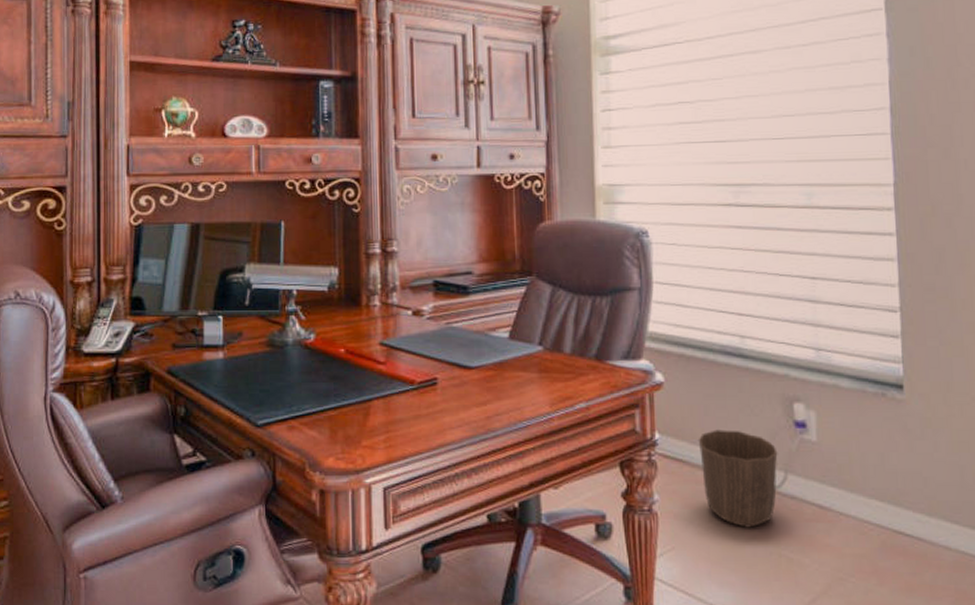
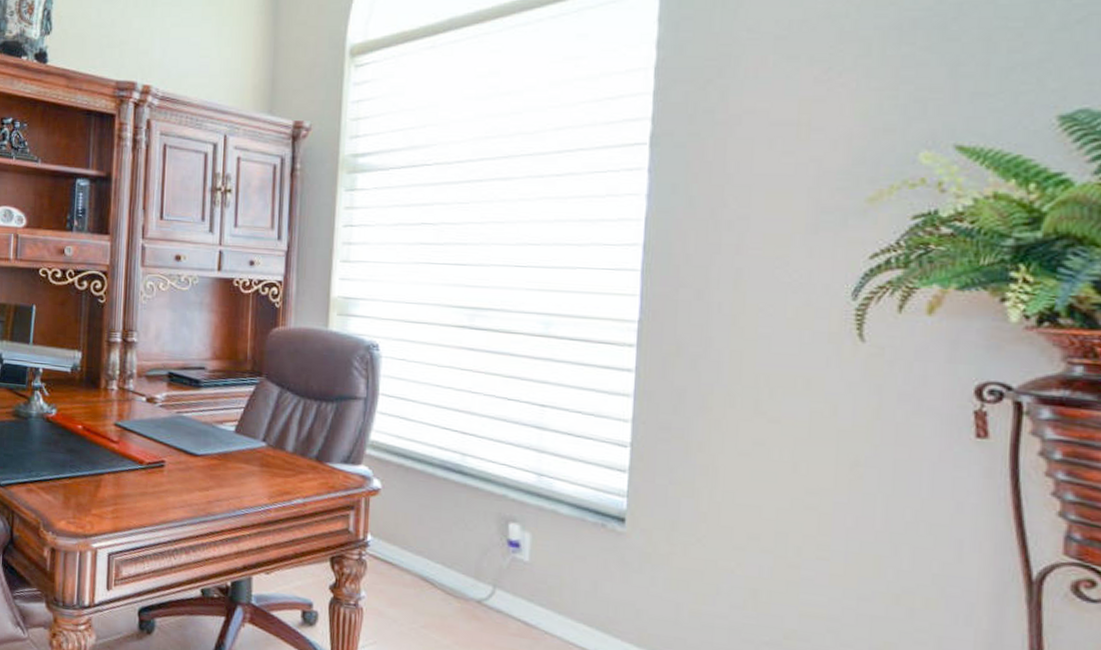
waste basket: present [698,429,778,528] -> none [409,538,488,634]

